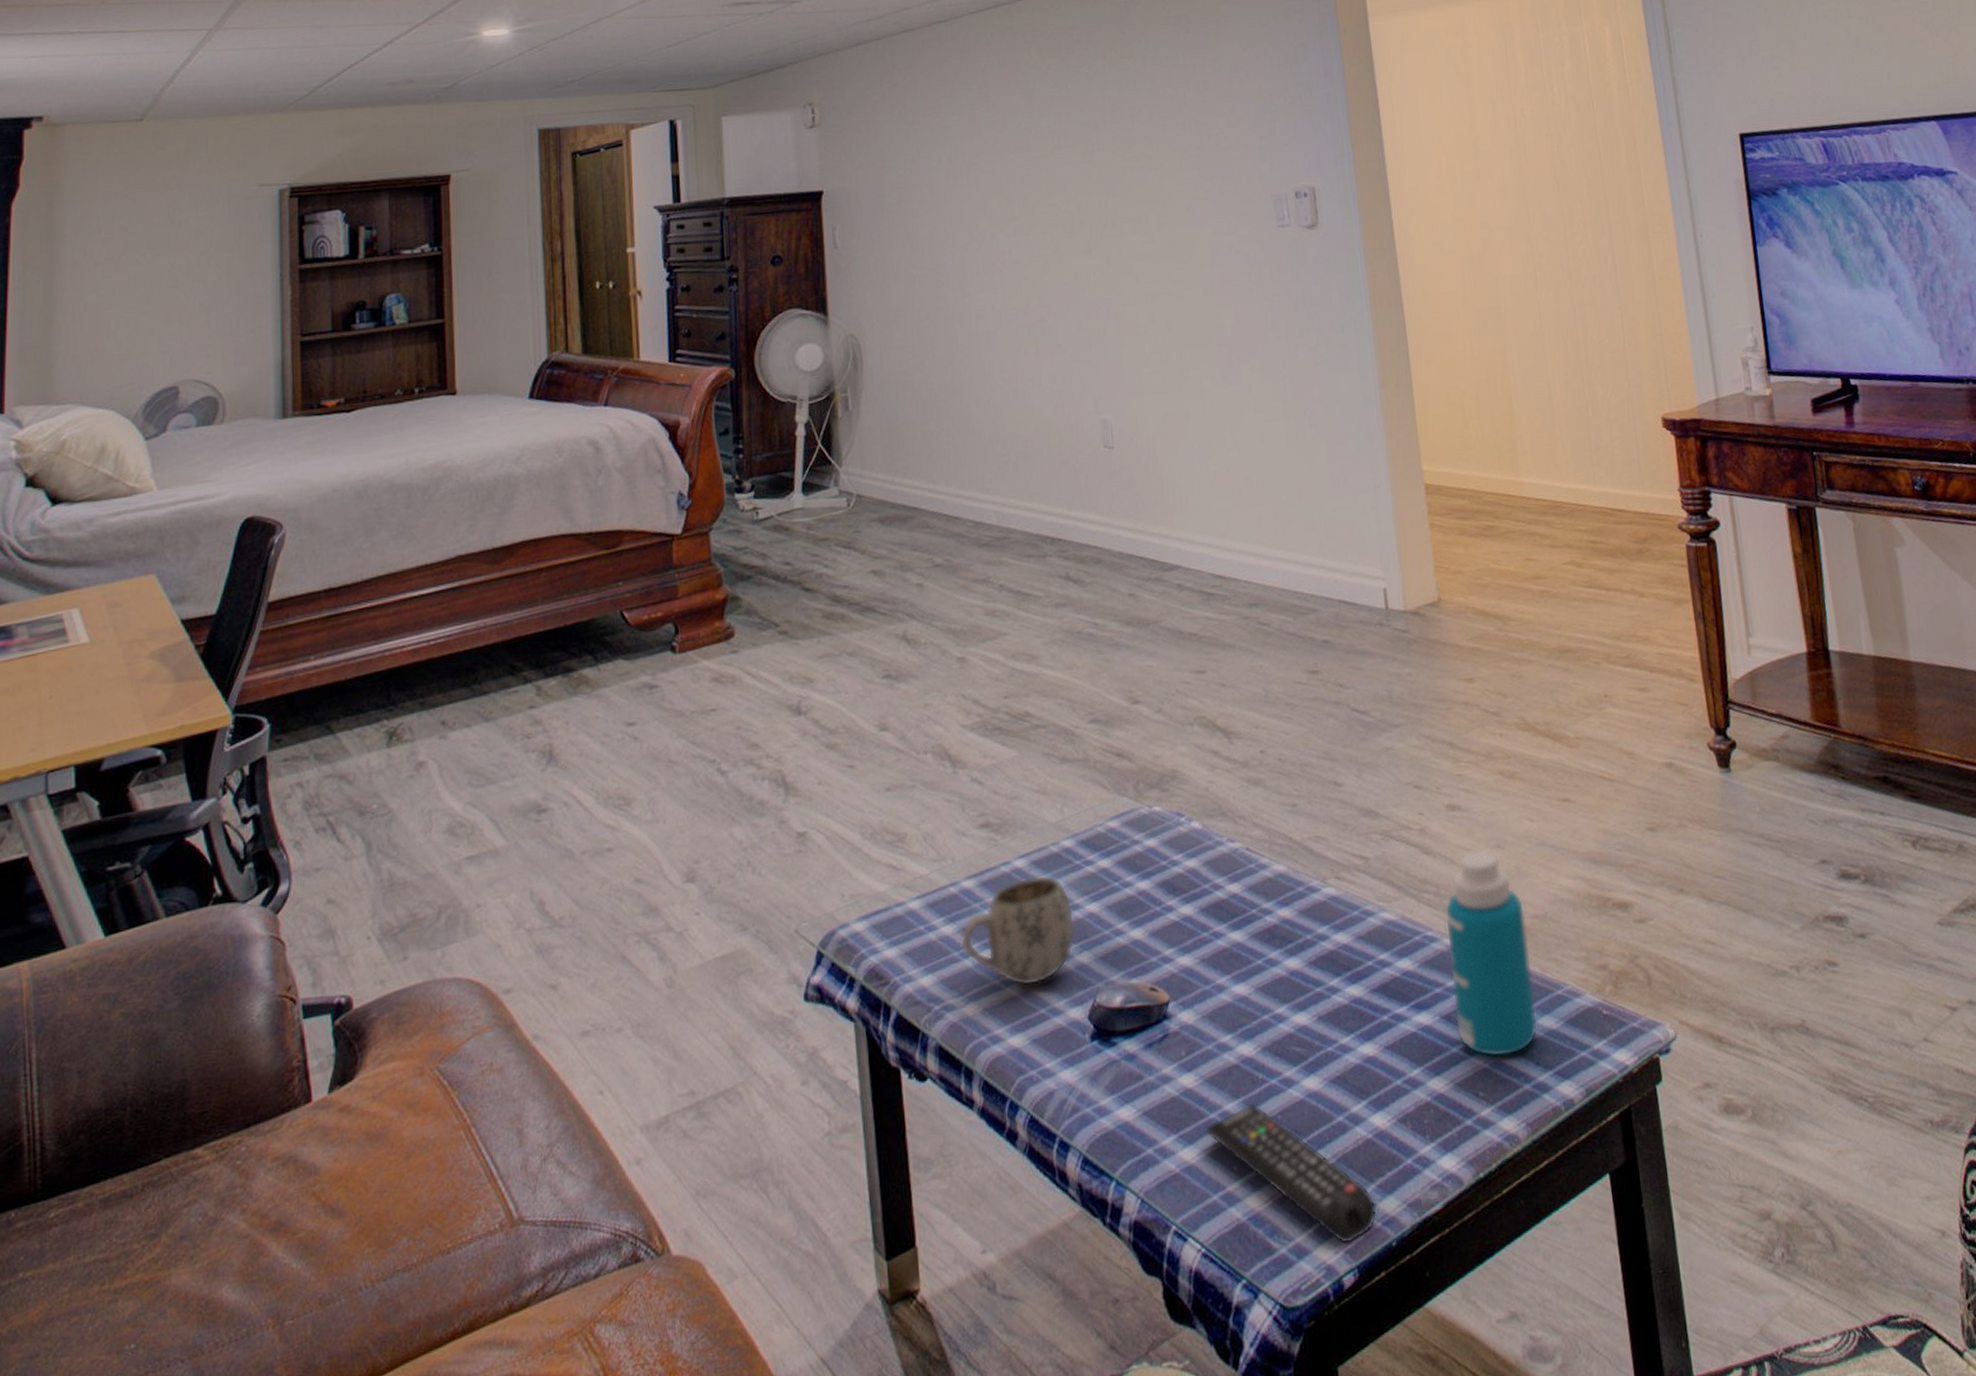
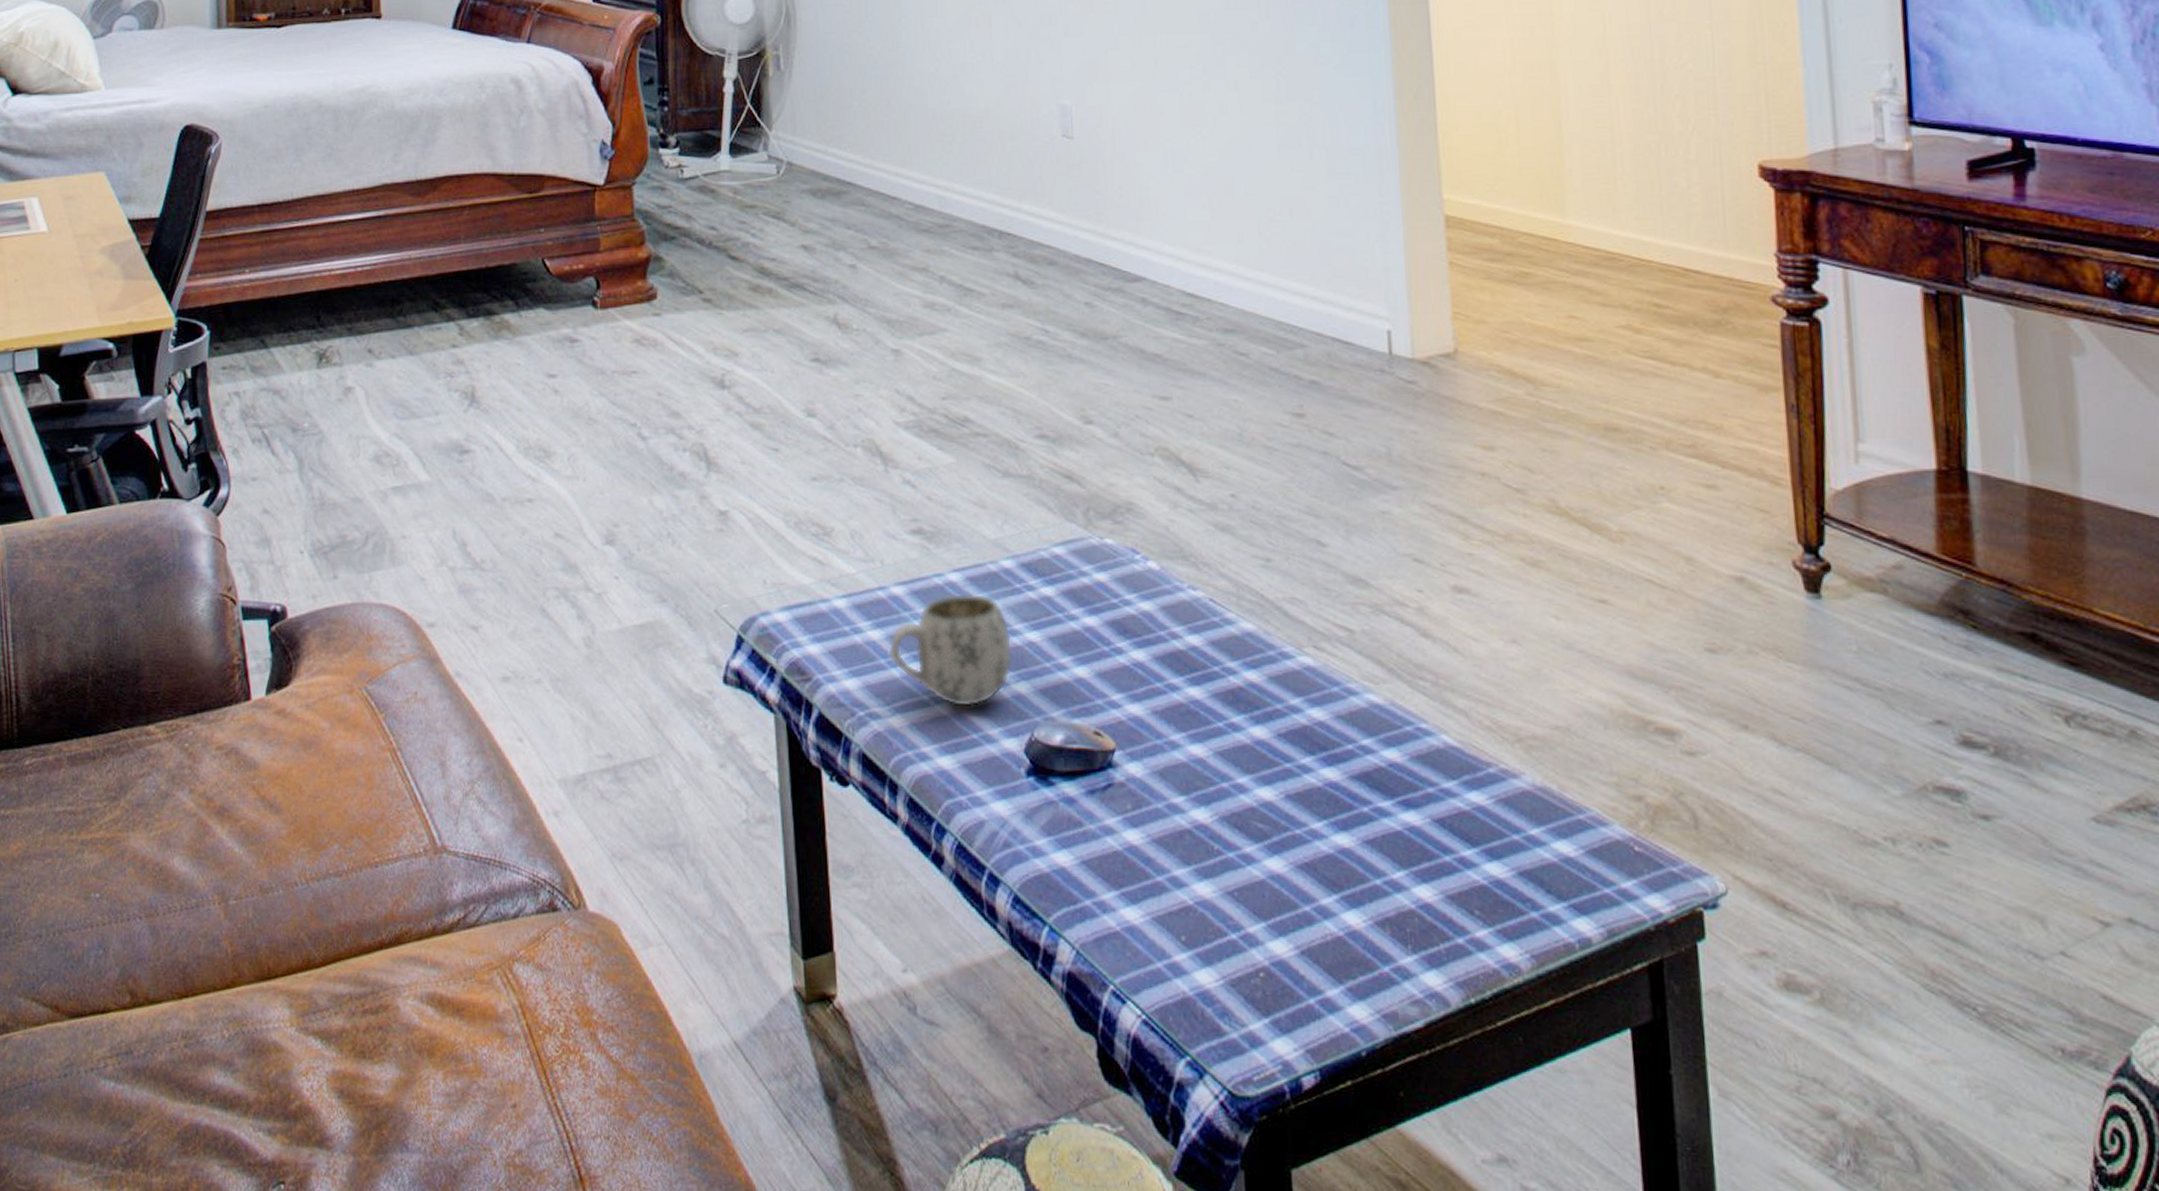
remote control: present [1205,1102,1377,1244] -> none [1151,872,1345,1043]
bottle: present [1445,850,1538,1058] -> none [1444,642,1551,877]

